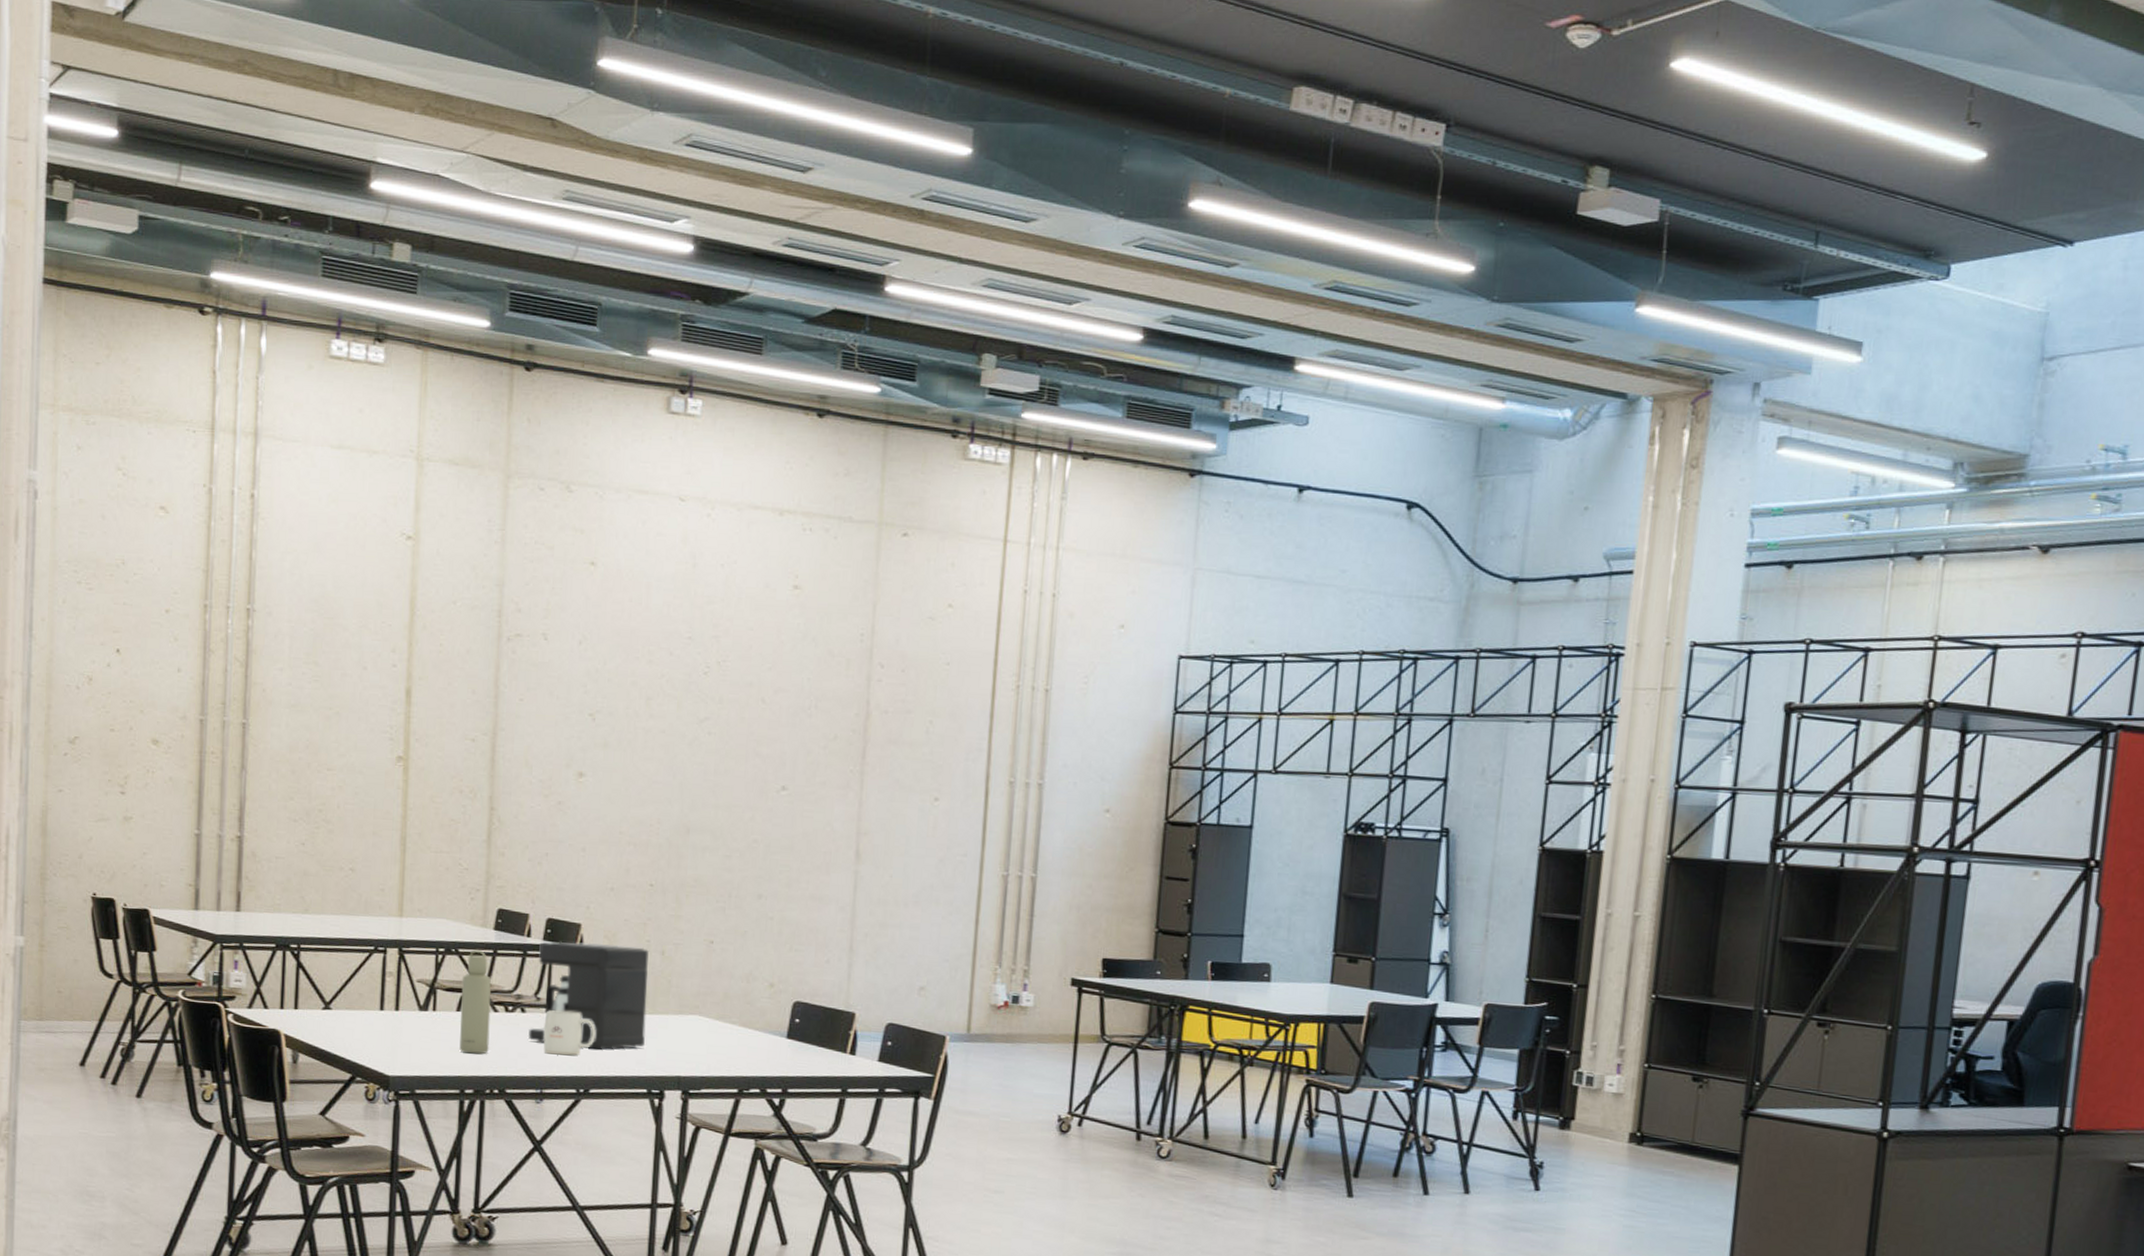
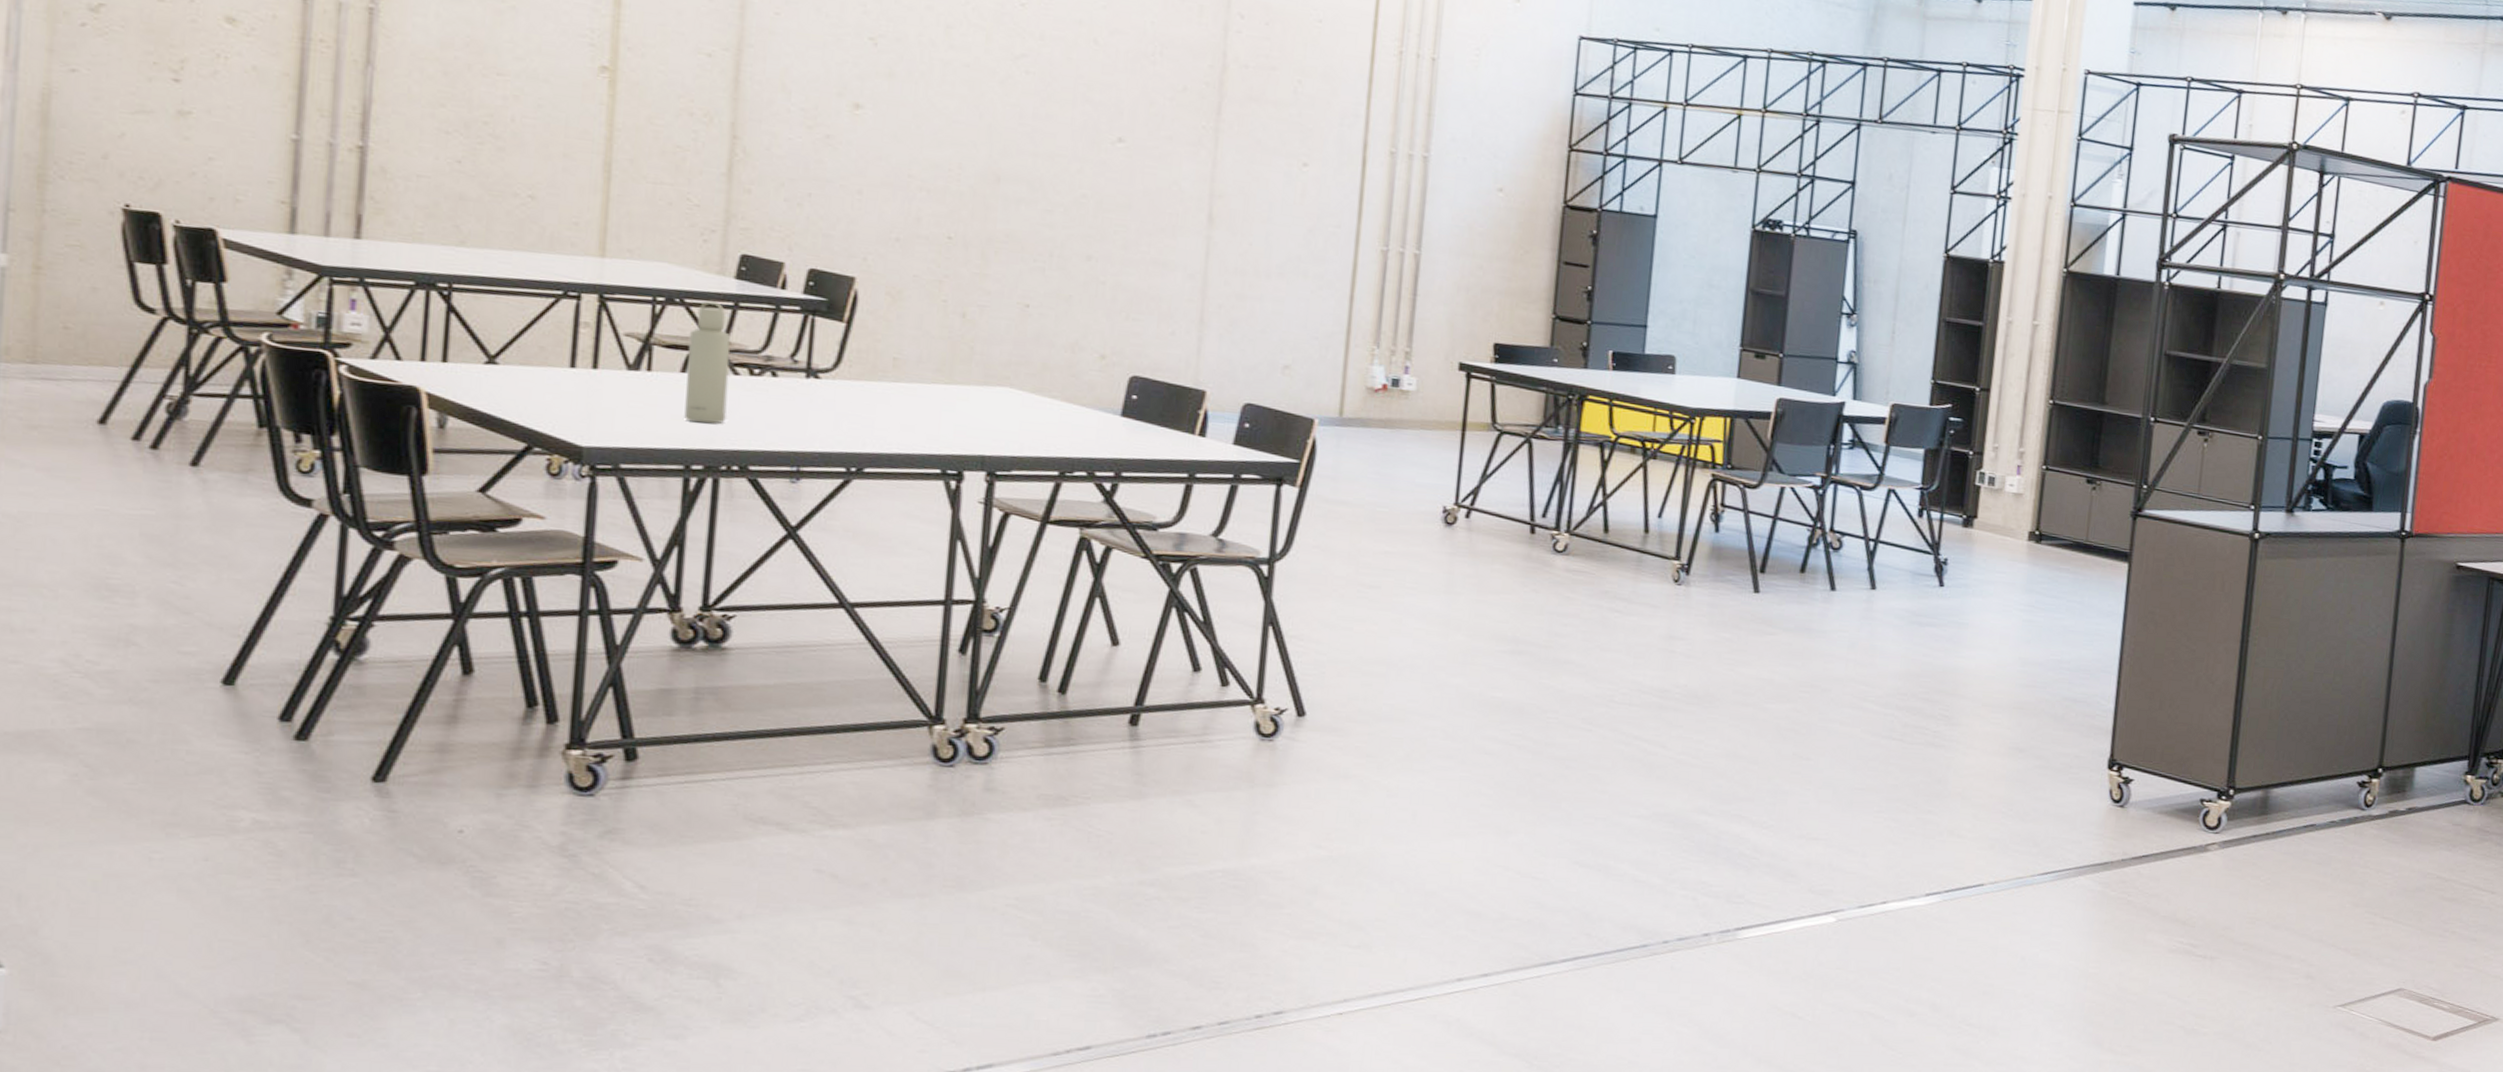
coffee maker: present [527,941,649,1049] -> none [780,295,945,423]
mug: present [543,1010,597,1056] -> none [801,375,874,429]

